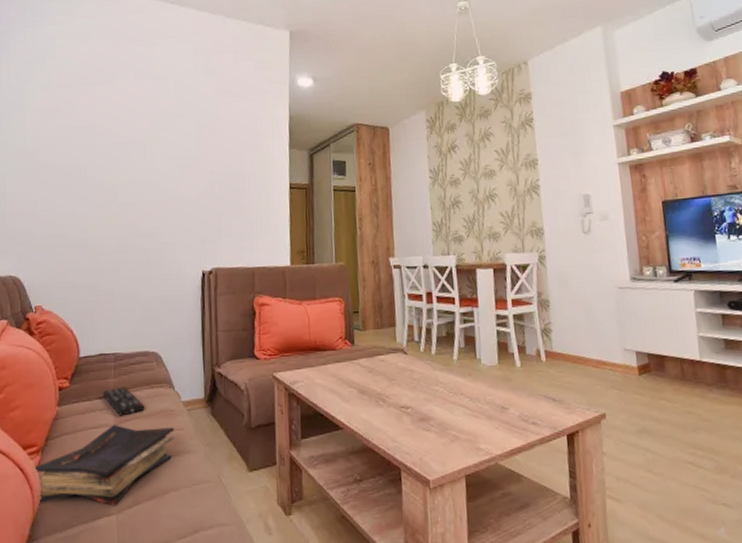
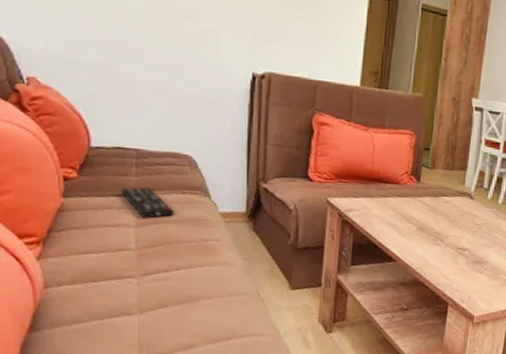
book: present [33,425,175,506] -> none [32,226,209,307]

